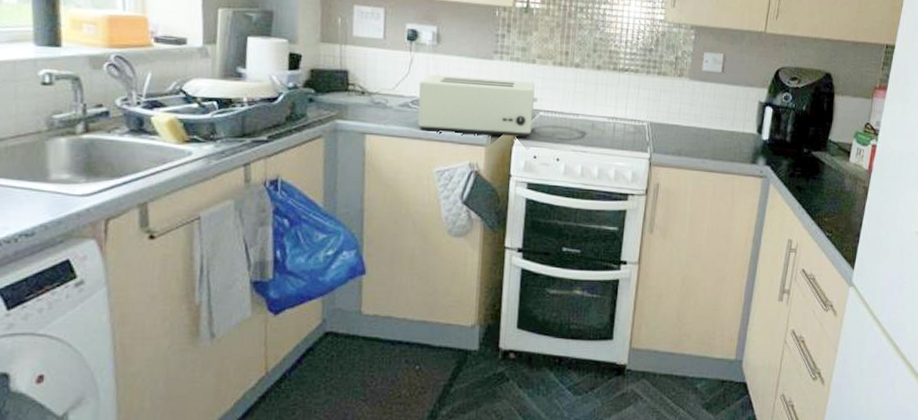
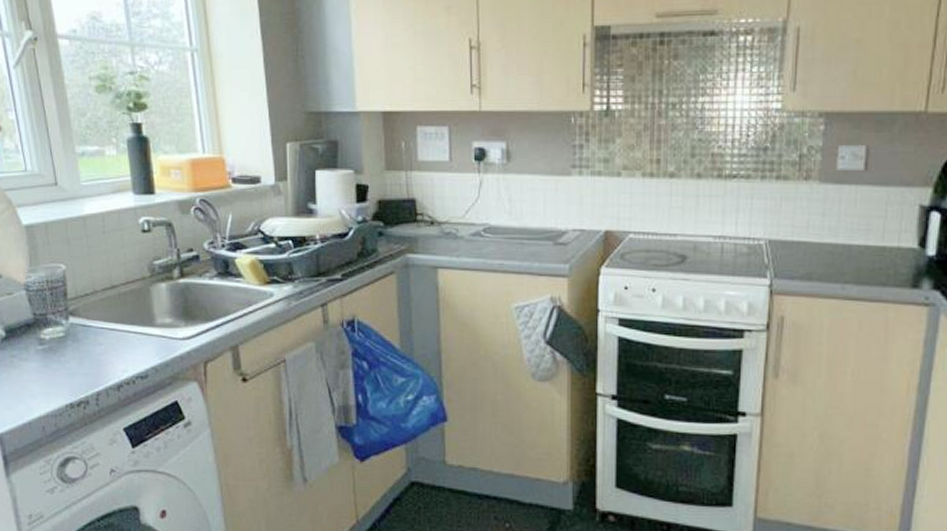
toaster: present [417,74,538,138] -> none [490,197,626,265]

